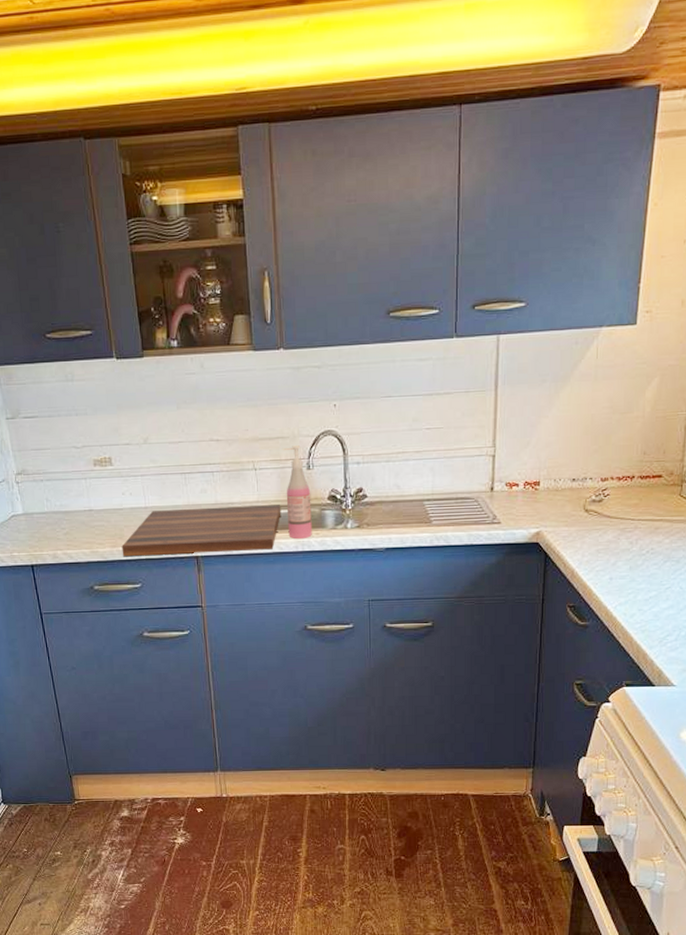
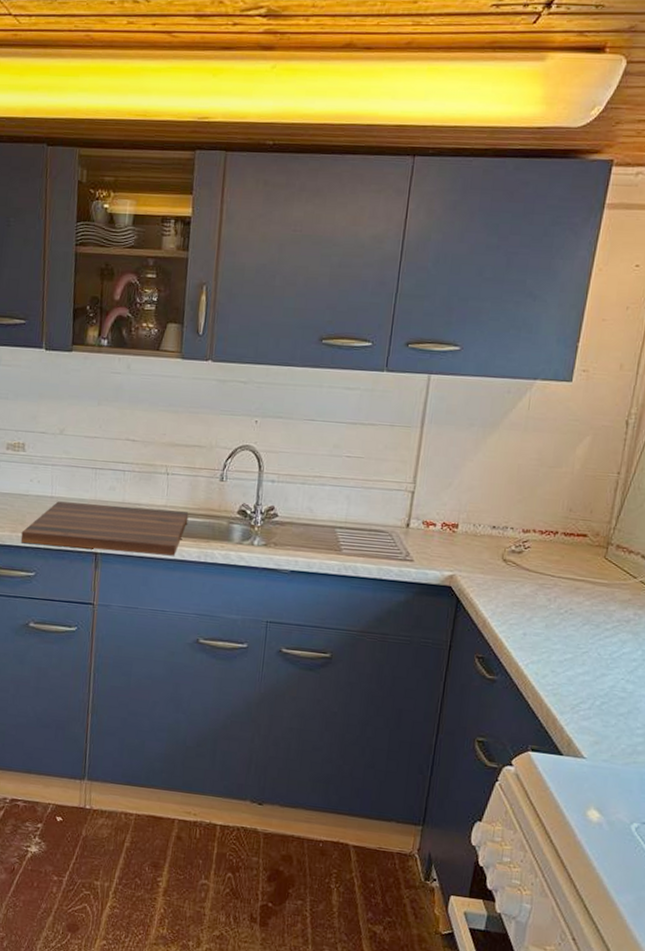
soap dispenser: present [282,445,312,540] -> none [192,456,221,551]

